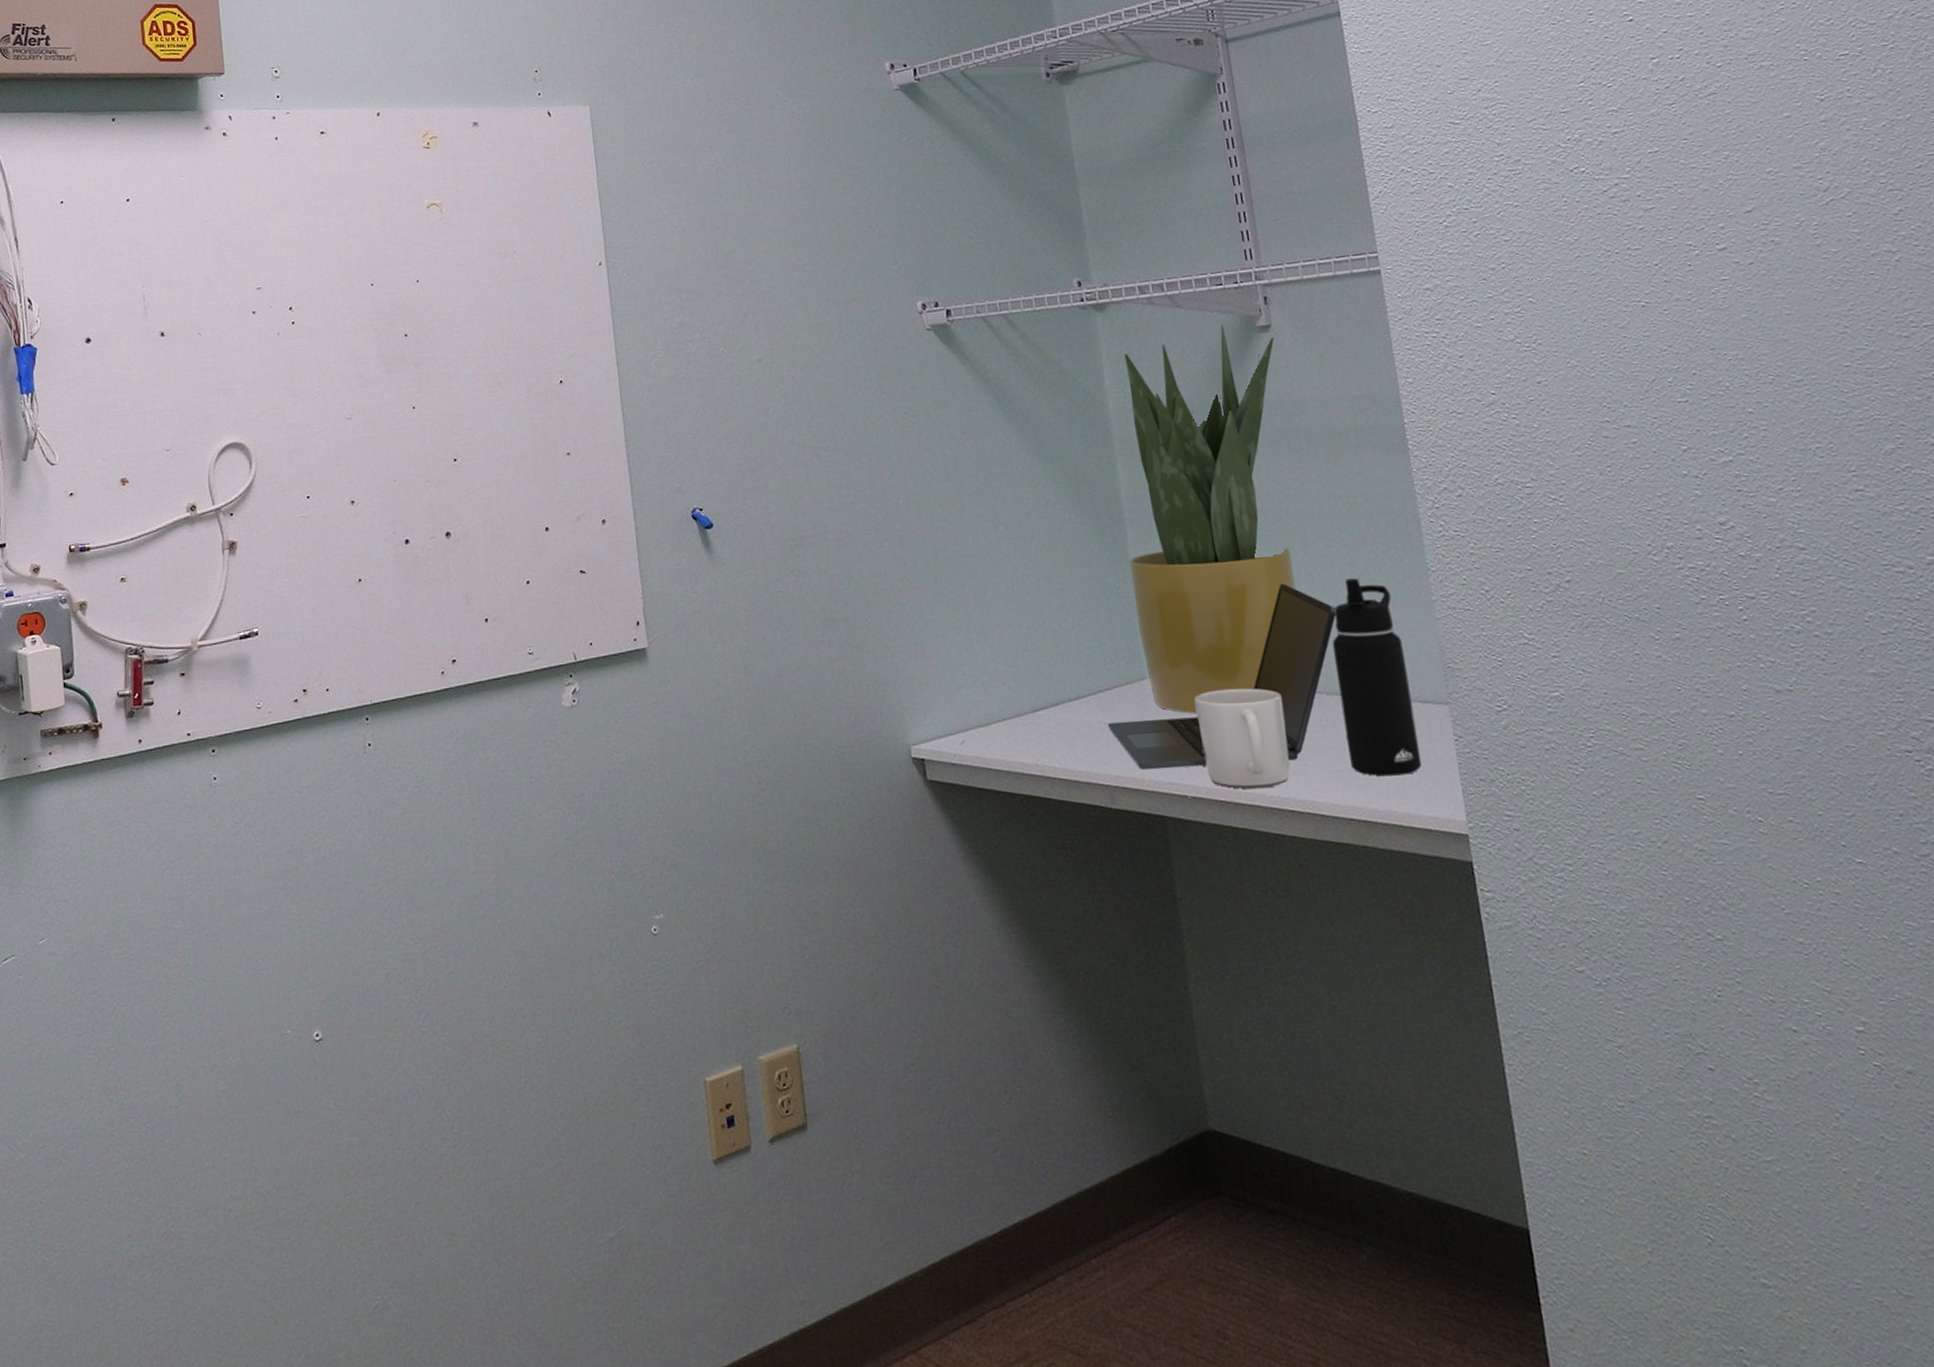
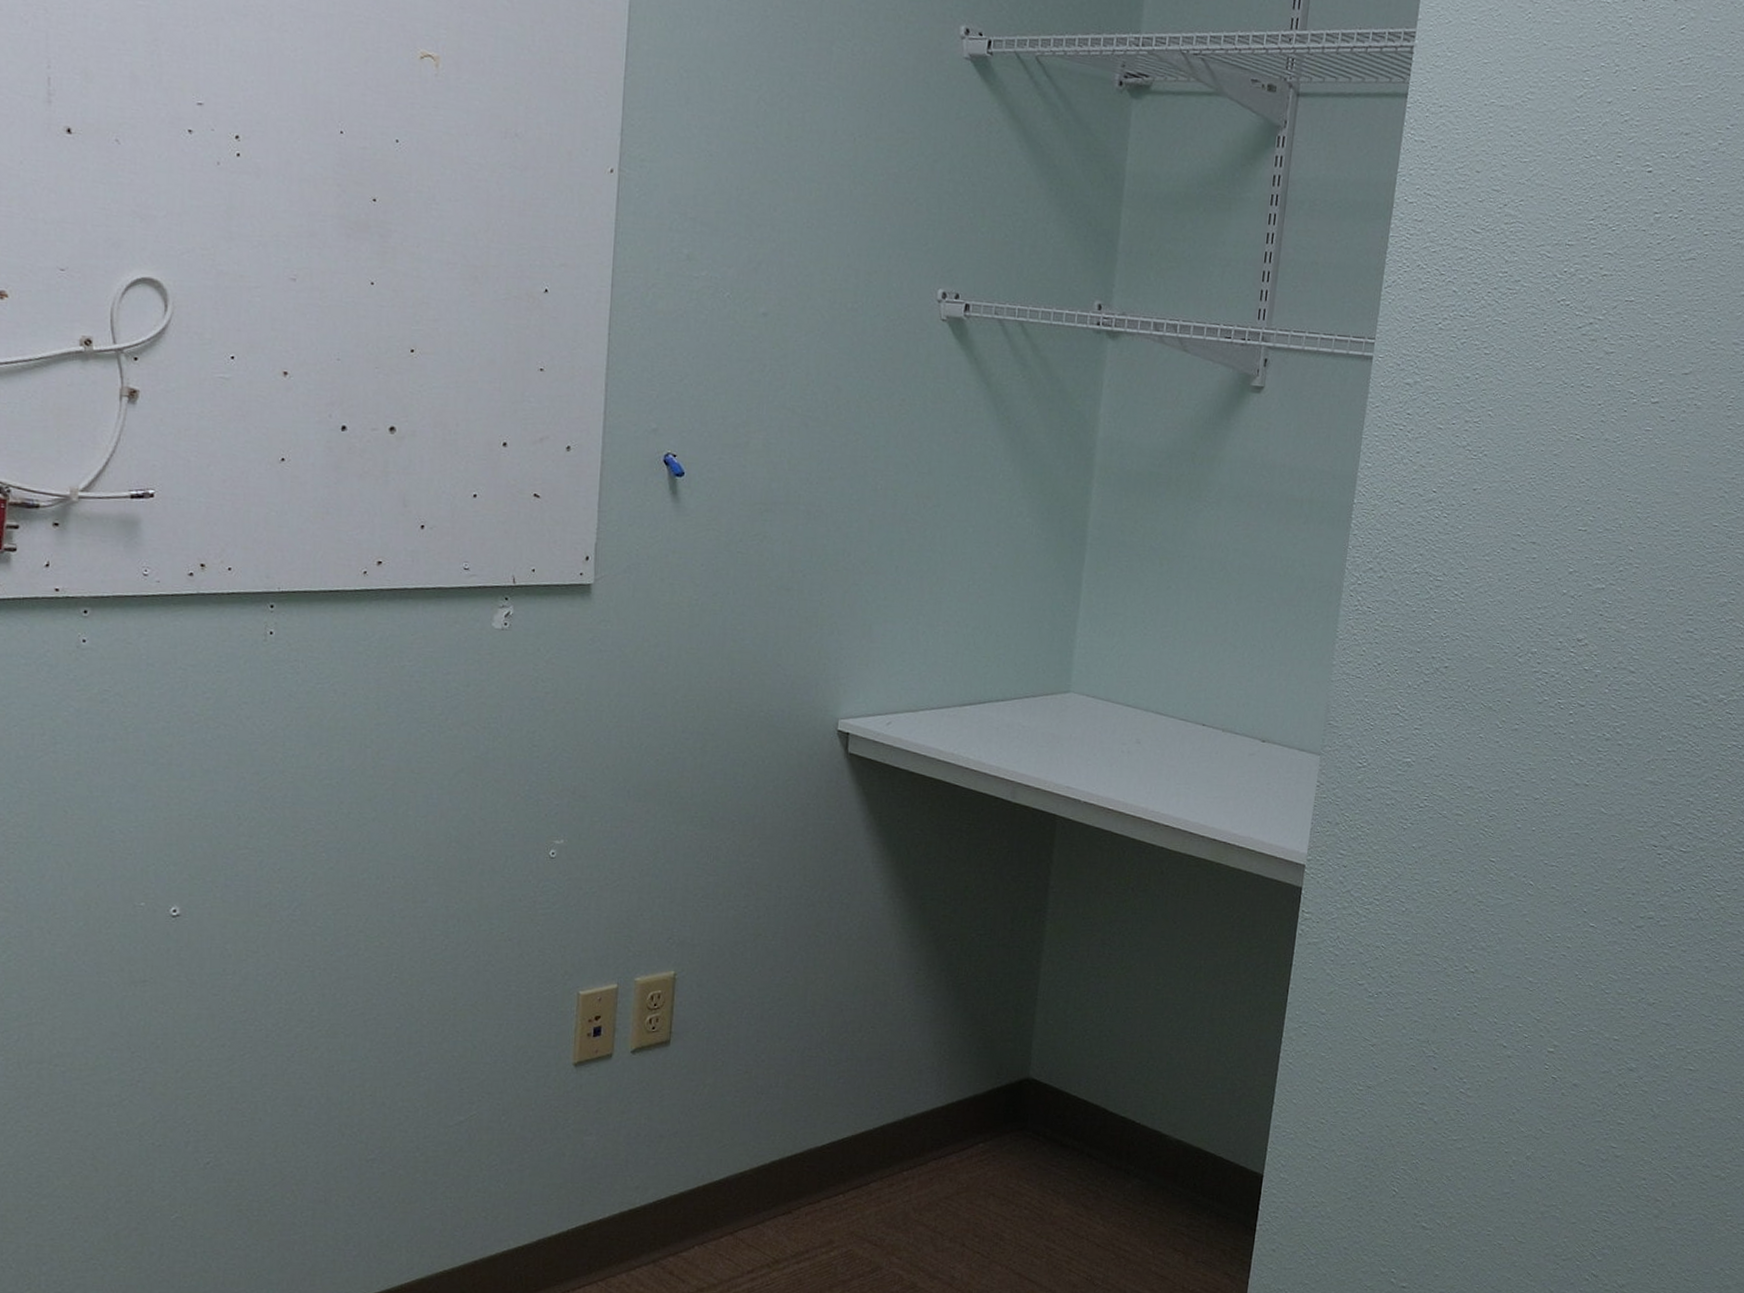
laptop: present [1108,583,1337,771] -> none [1025,627,1250,783]
planter: present [1124,324,1296,714] -> none [1071,377,1263,730]
mug: present [1194,688,1290,789] -> none [1103,711,1184,803]
water bottle: present [1332,578,1422,776] -> none [1226,633,1300,809]

